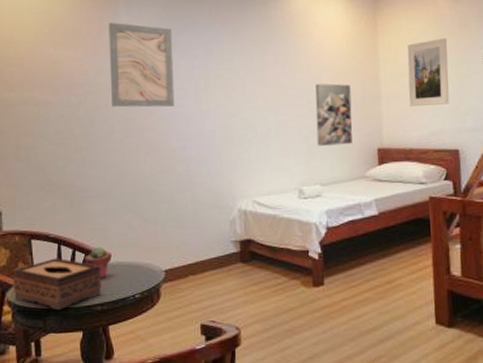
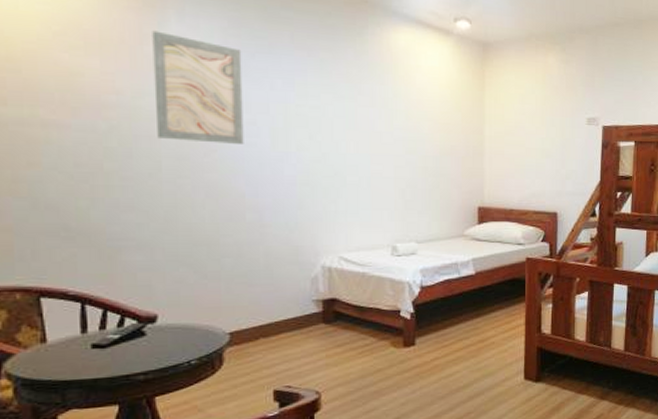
tissue box: present [13,258,102,311] -> none [13,320,145,382]
potted succulent: present [85,247,110,280] -> none [120,306,157,345]
wall art: present [315,83,353,146] -> none [414,133,453,201]
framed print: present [407,37,449,106] -> none [512,98,554,167]

